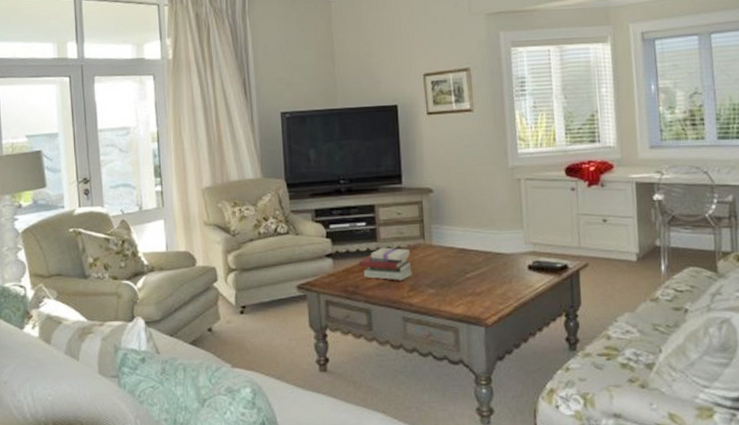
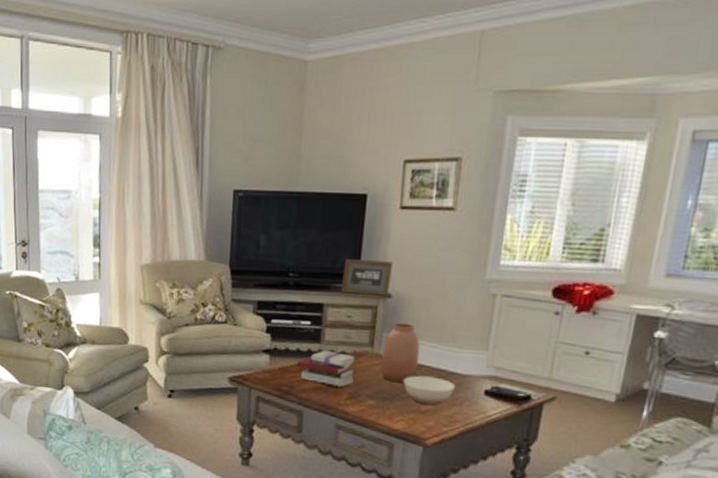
picture frame: none [387,160,430,193] -> present [341,259,393,297]
vase: none [432,214,468,269] -> present [380,323,420,383]
bowl: none [456,259,503,286] -> present [403,375,456,405]

